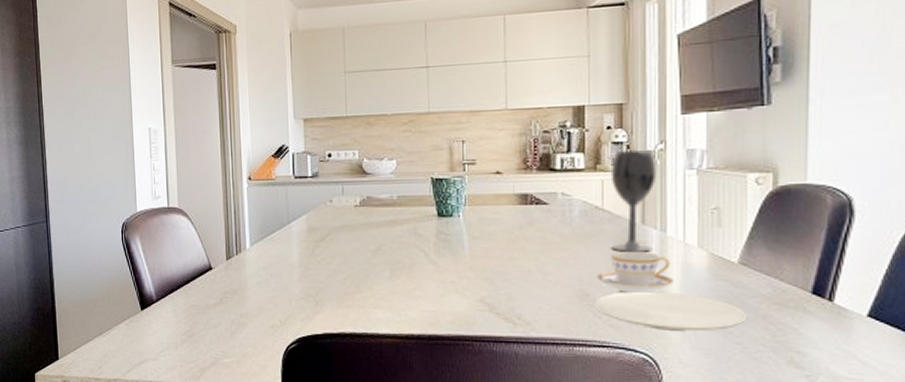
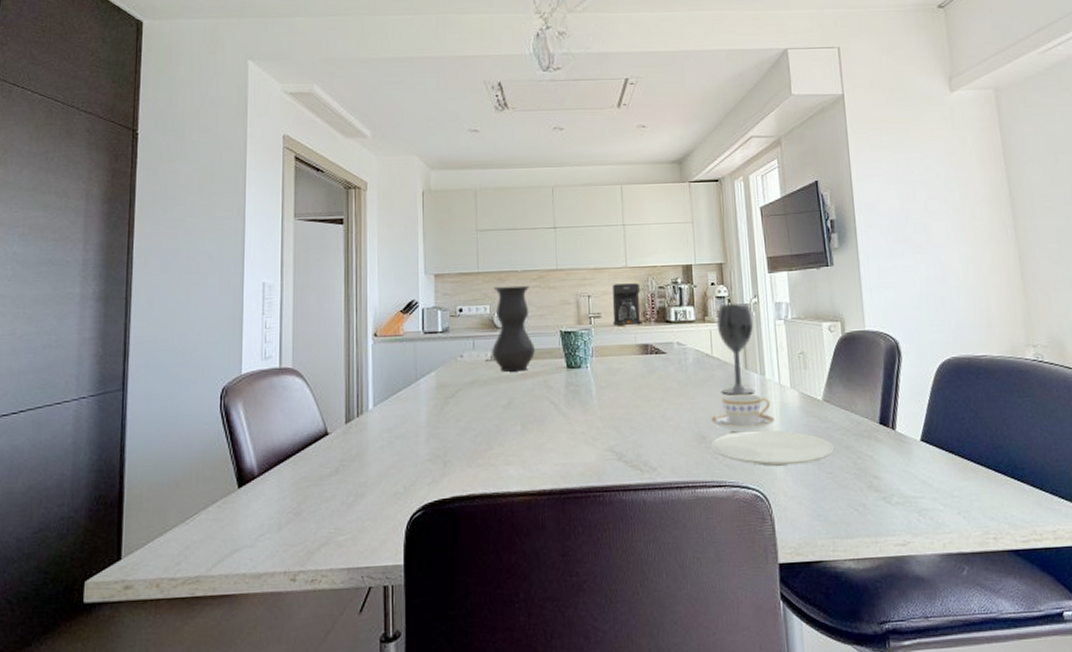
vase: none [361,129,404,218] -> present [492,285,535,372]
coffee maker: none [489,127,523,174] -> present [611,283,643,326]

